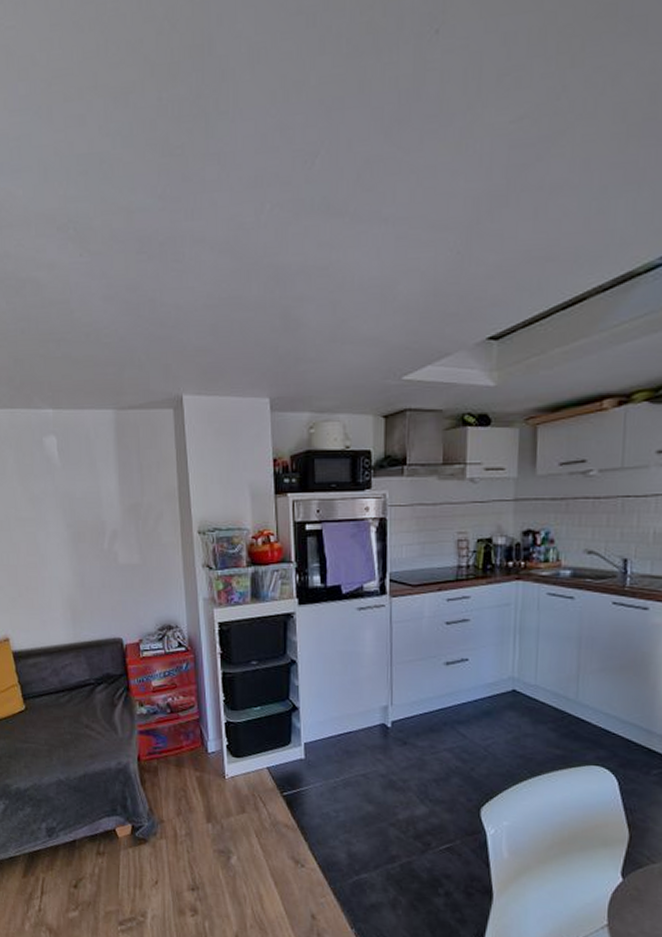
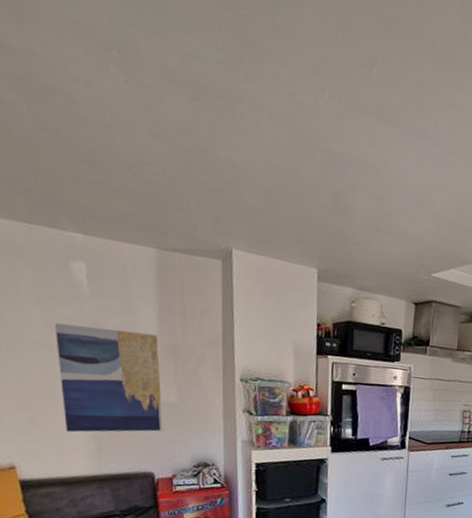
wall art: none [35,496,128,602] -> present [55,323,163,433]

